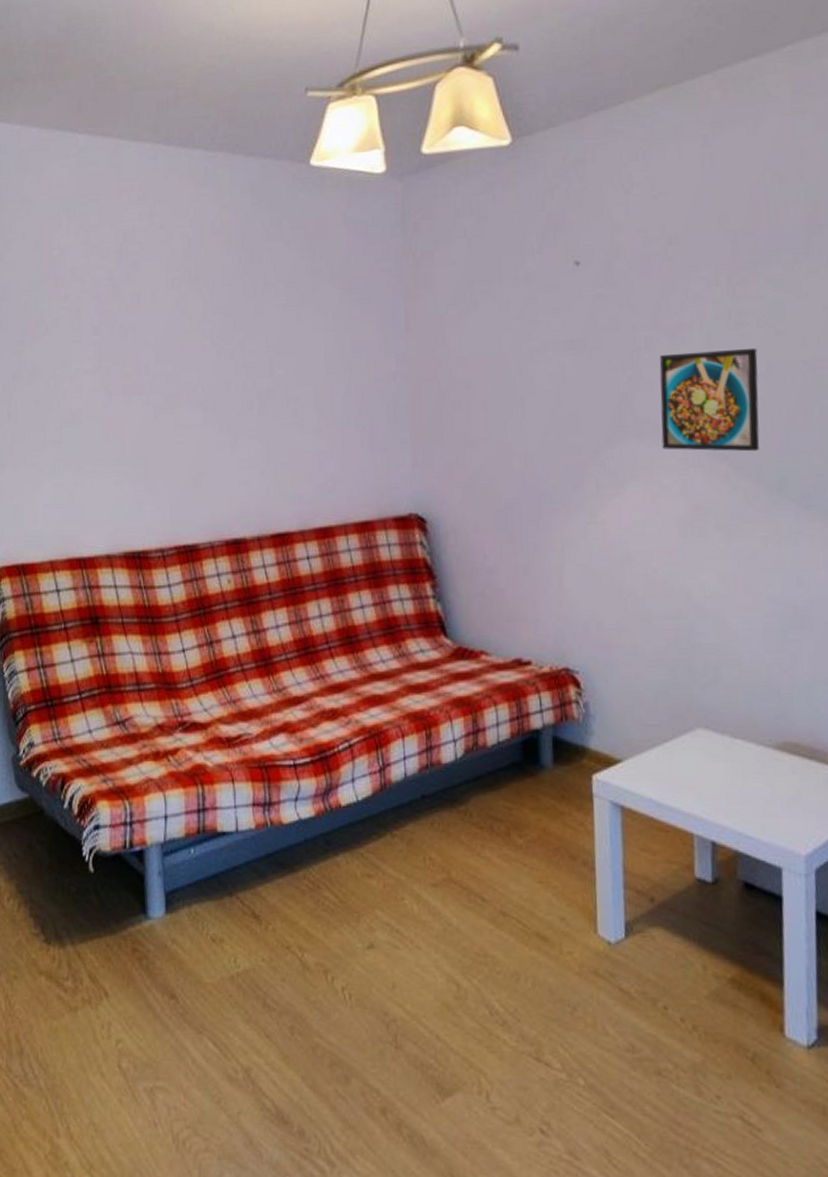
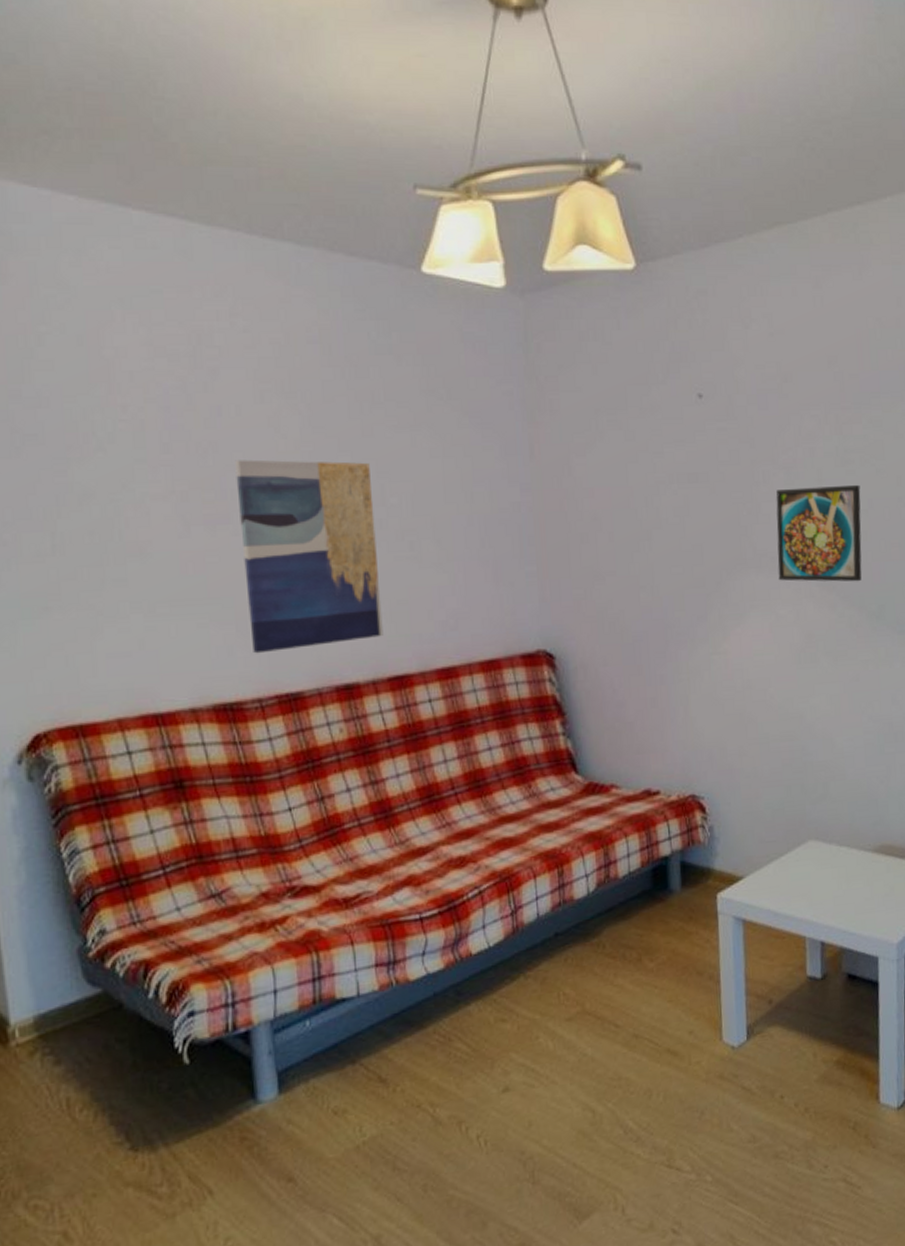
wall art: none [149,338,268,509] -> present [235,459,383,654]

